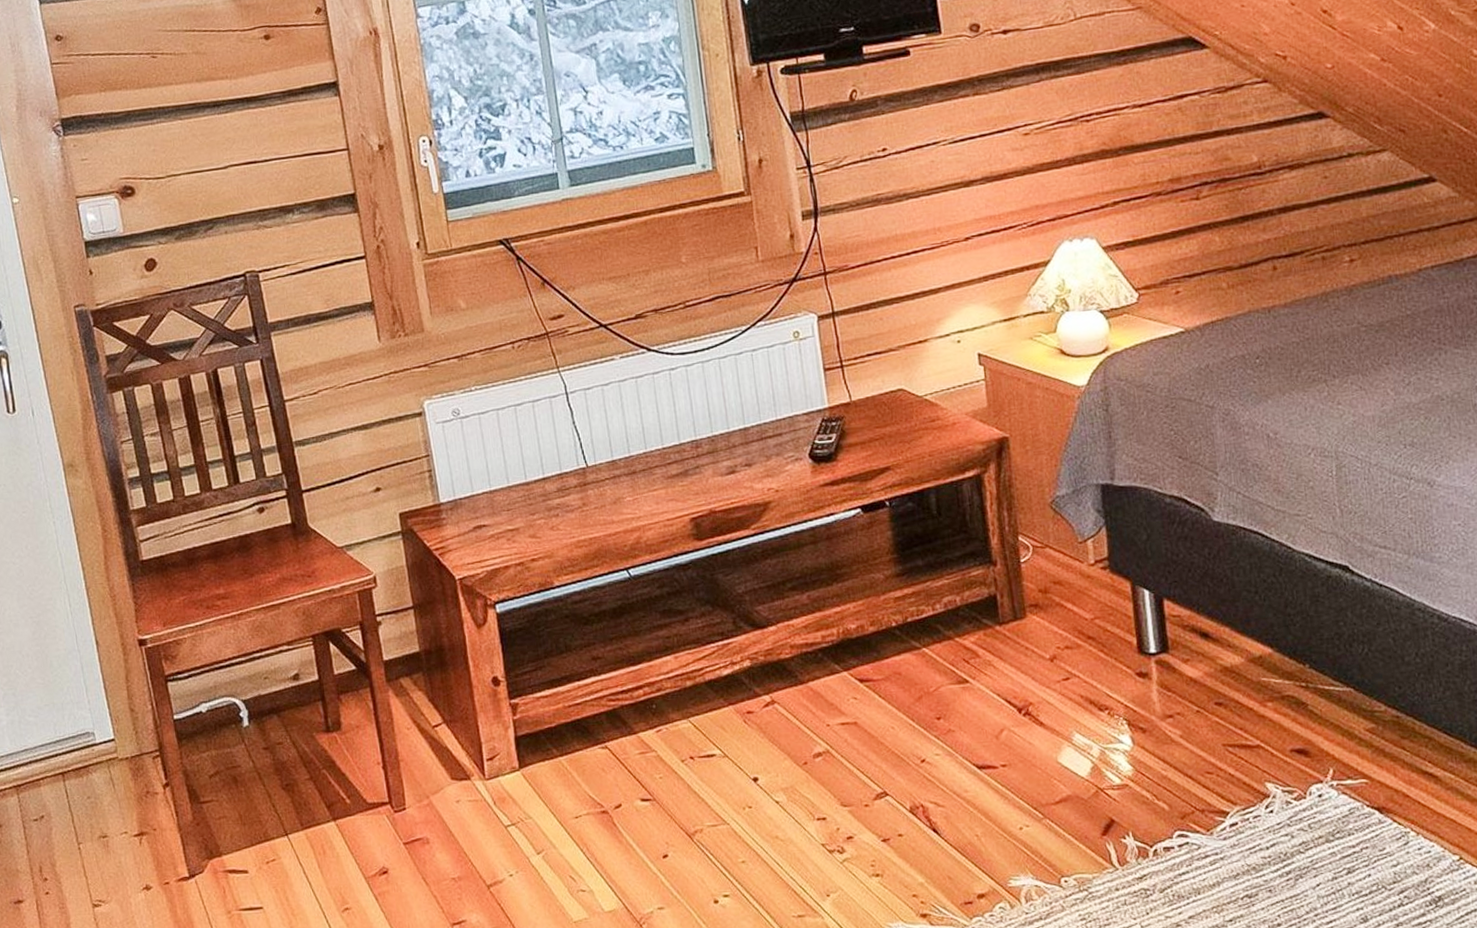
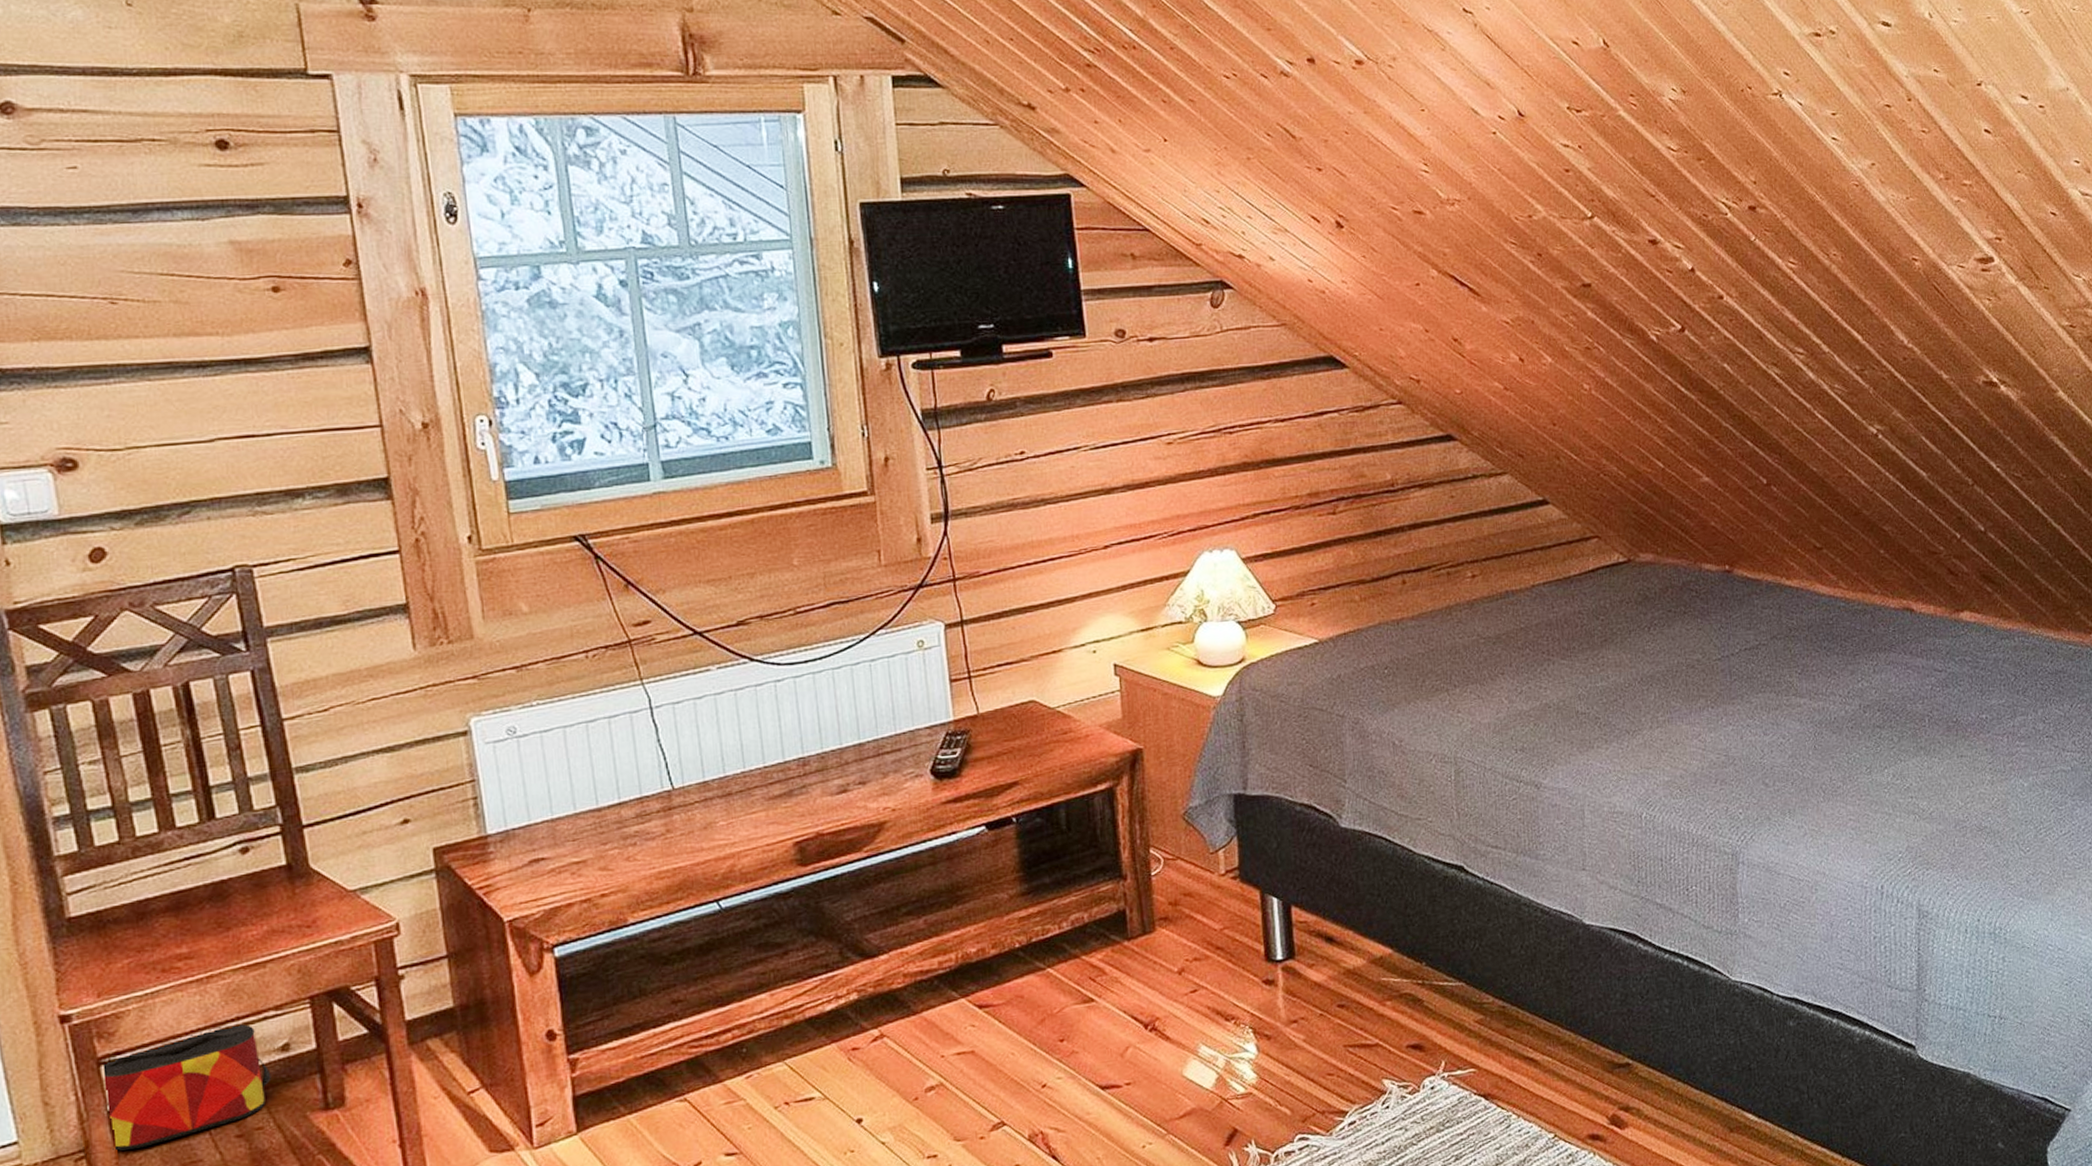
bag: none [170,655,287,753] -> present [104,1024,271,1151]

